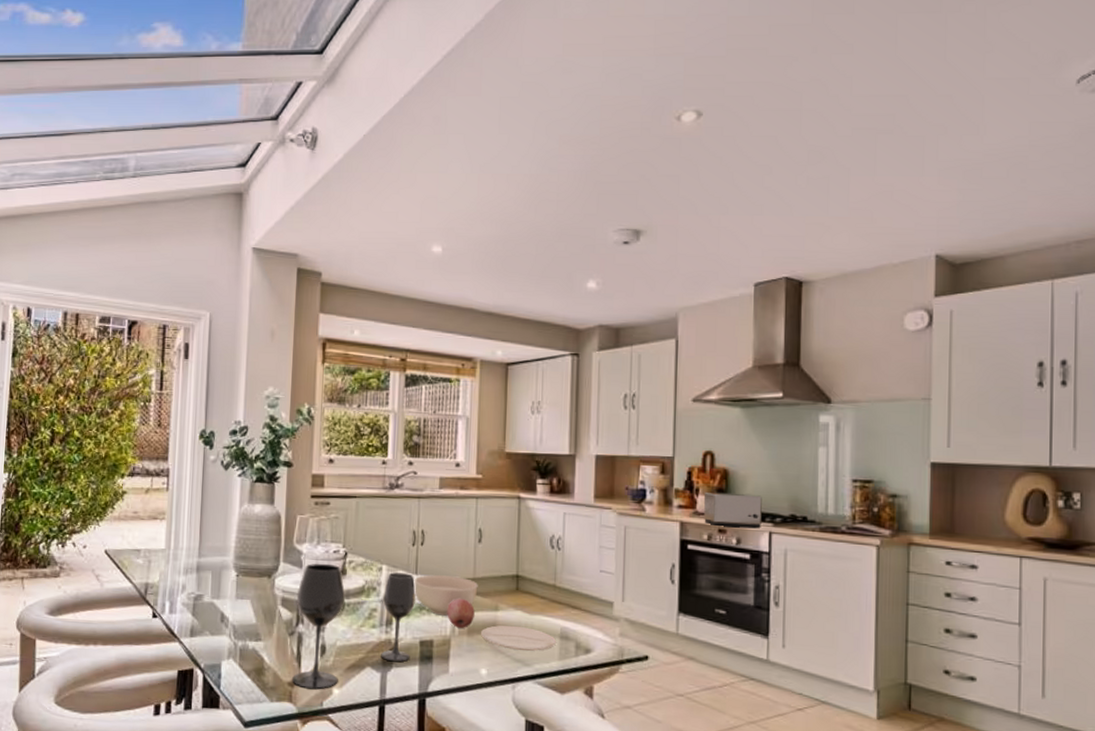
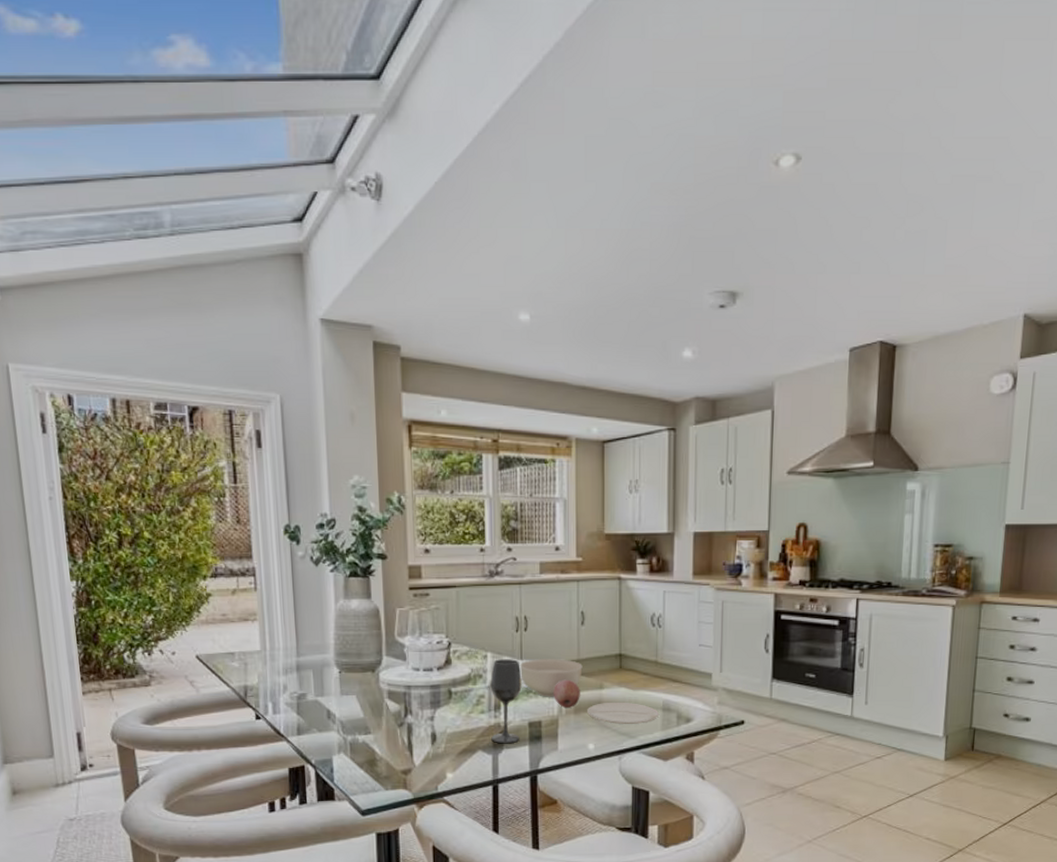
wineglass: present [292,563,345,690] -> none [403,654,451,775]
toaster: present [704,491,762,529] -> none [797,563,851,596]

